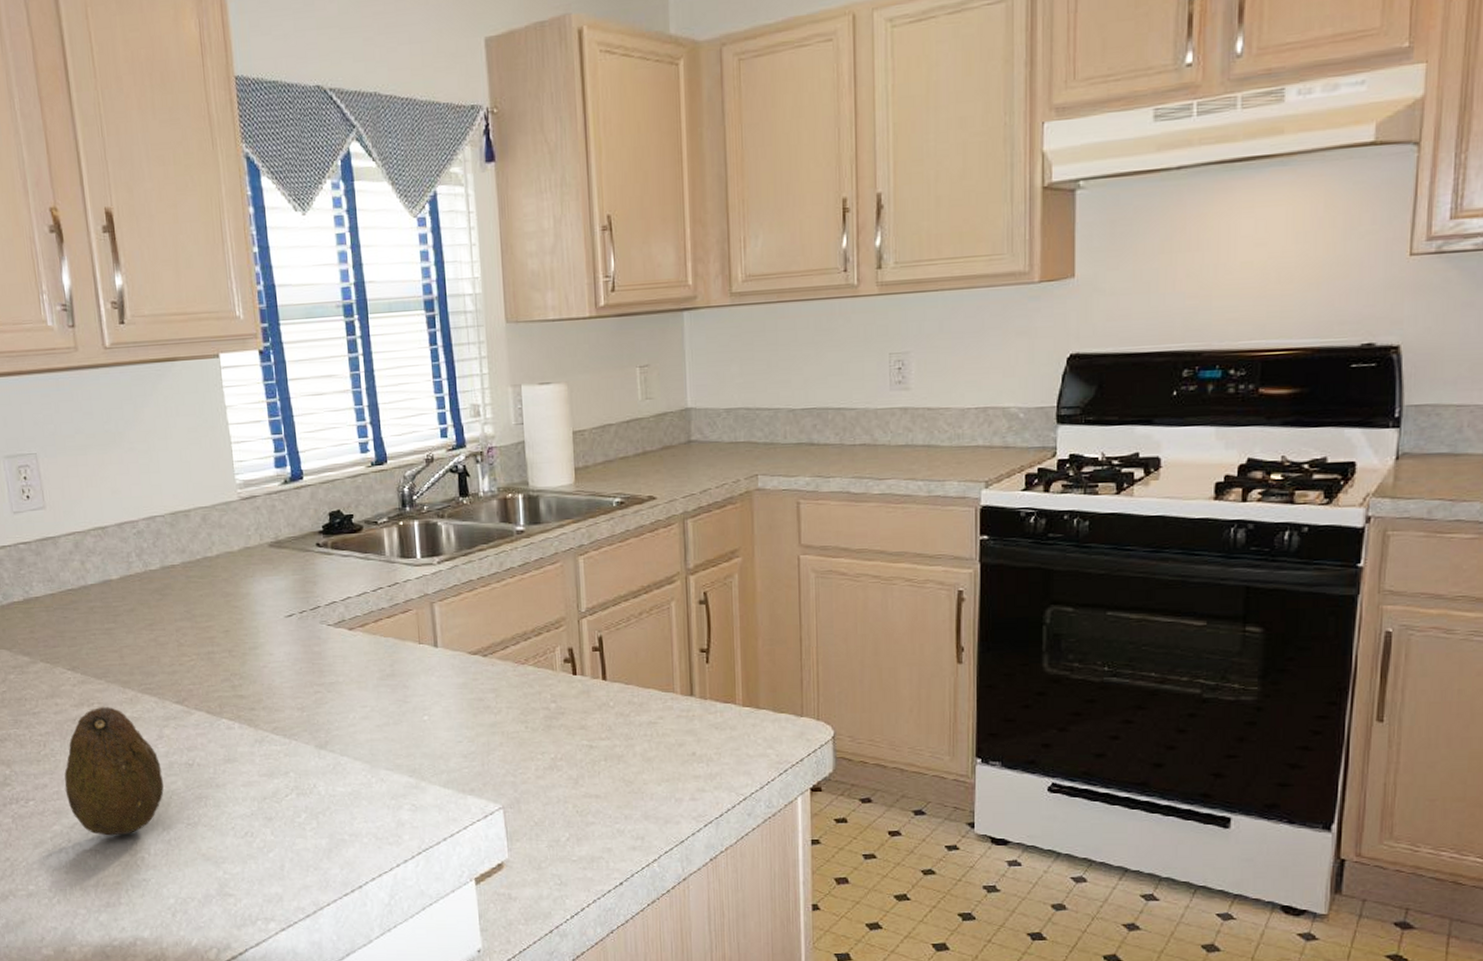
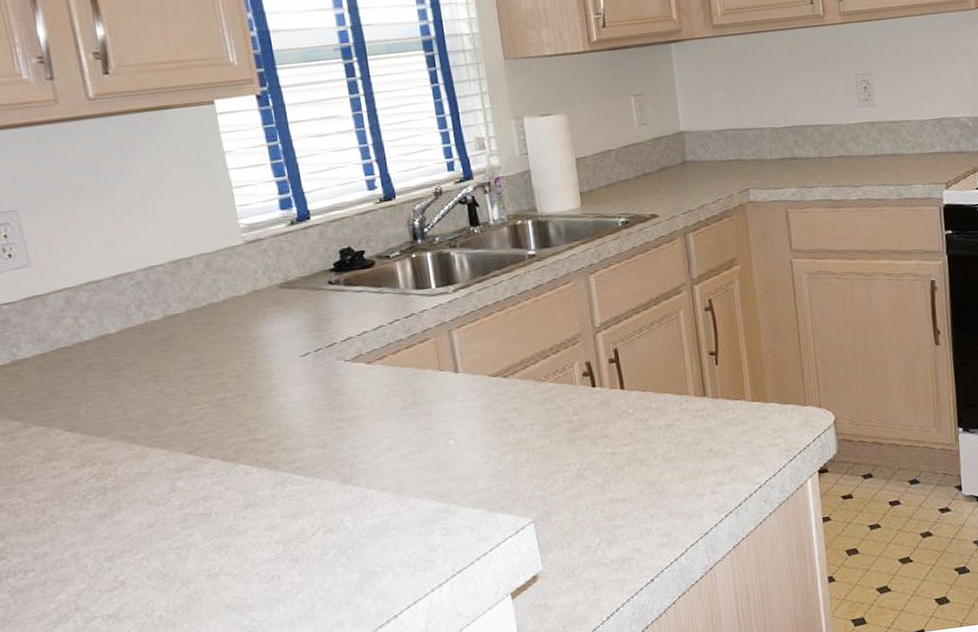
fruit: present [64,706,164,836] -> none [67,464,180,599]

